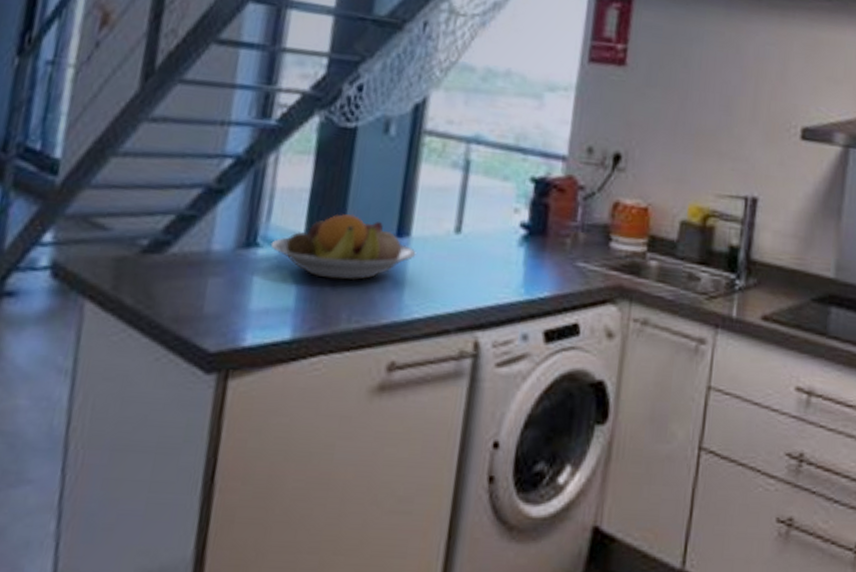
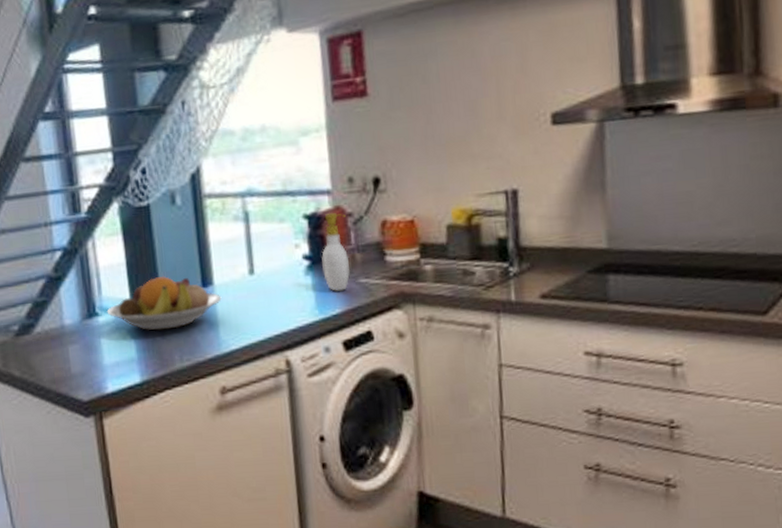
soap bottle: none [539,181,577,273] -> present [321,212,350,292]

